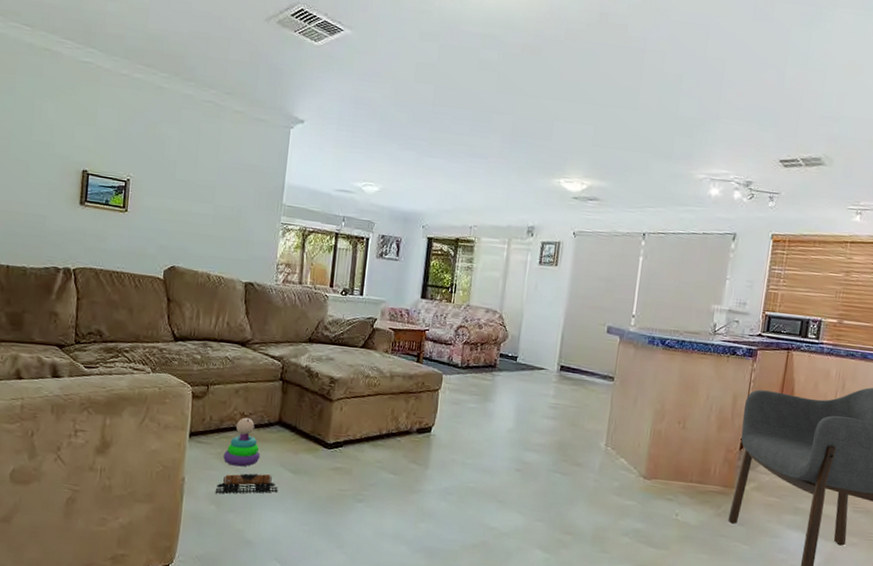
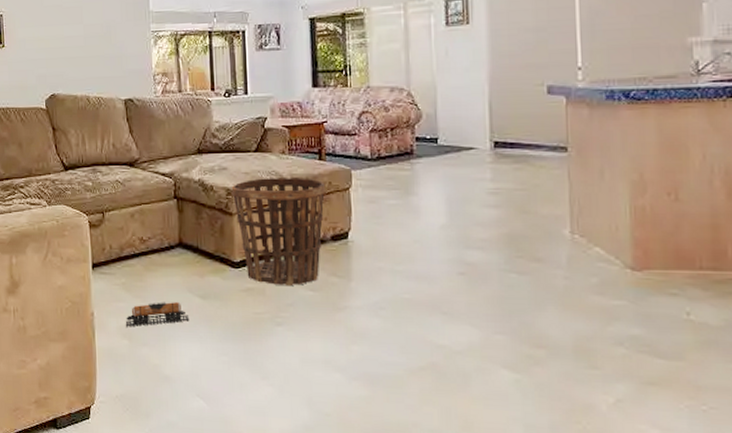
stacking toy: present [223,417,261,467] -> none [128,242,166,296]
basket: none [334,371,419,469] -> present [231,178,326,287]

